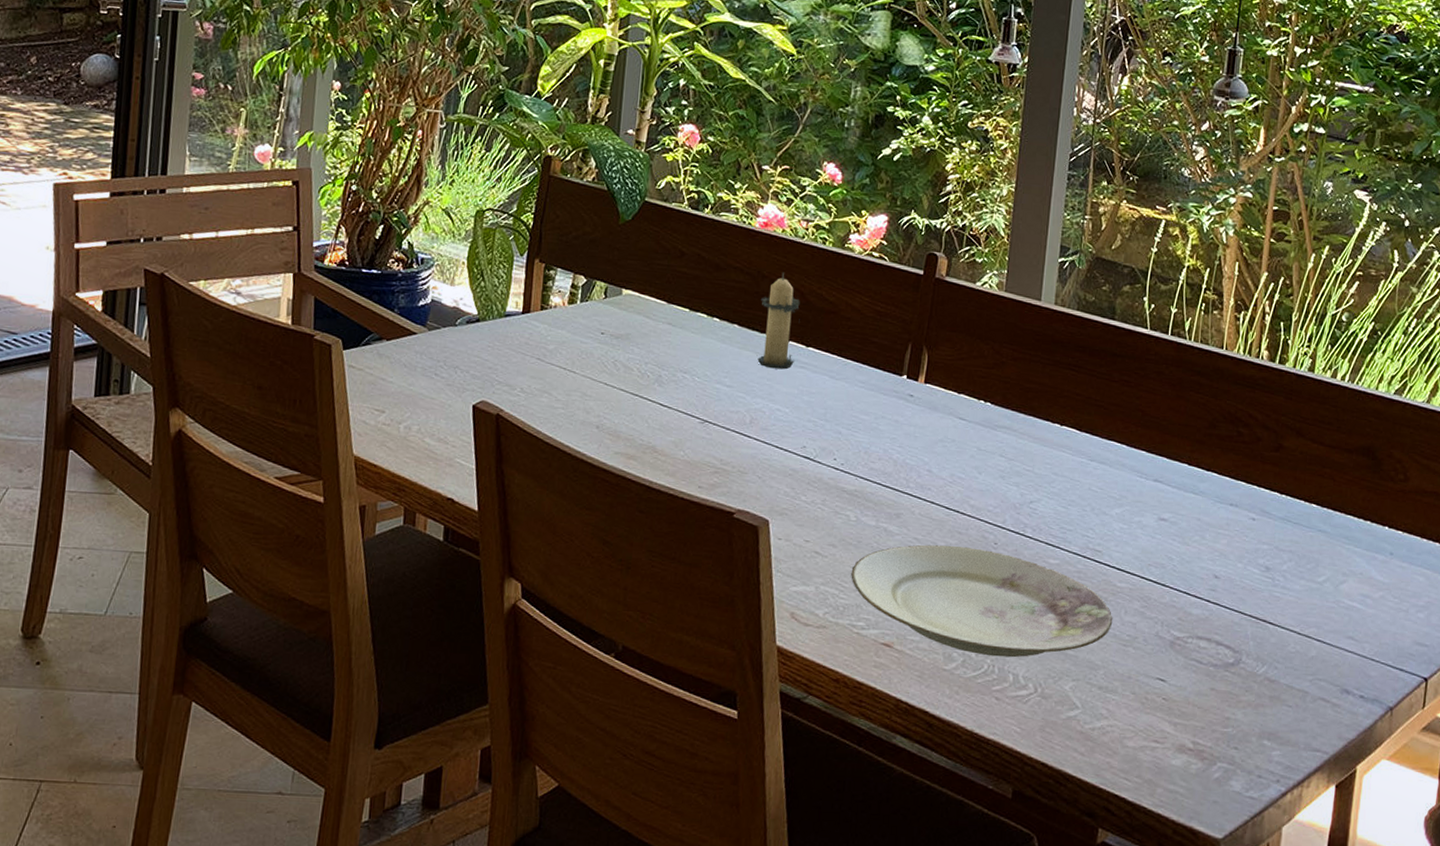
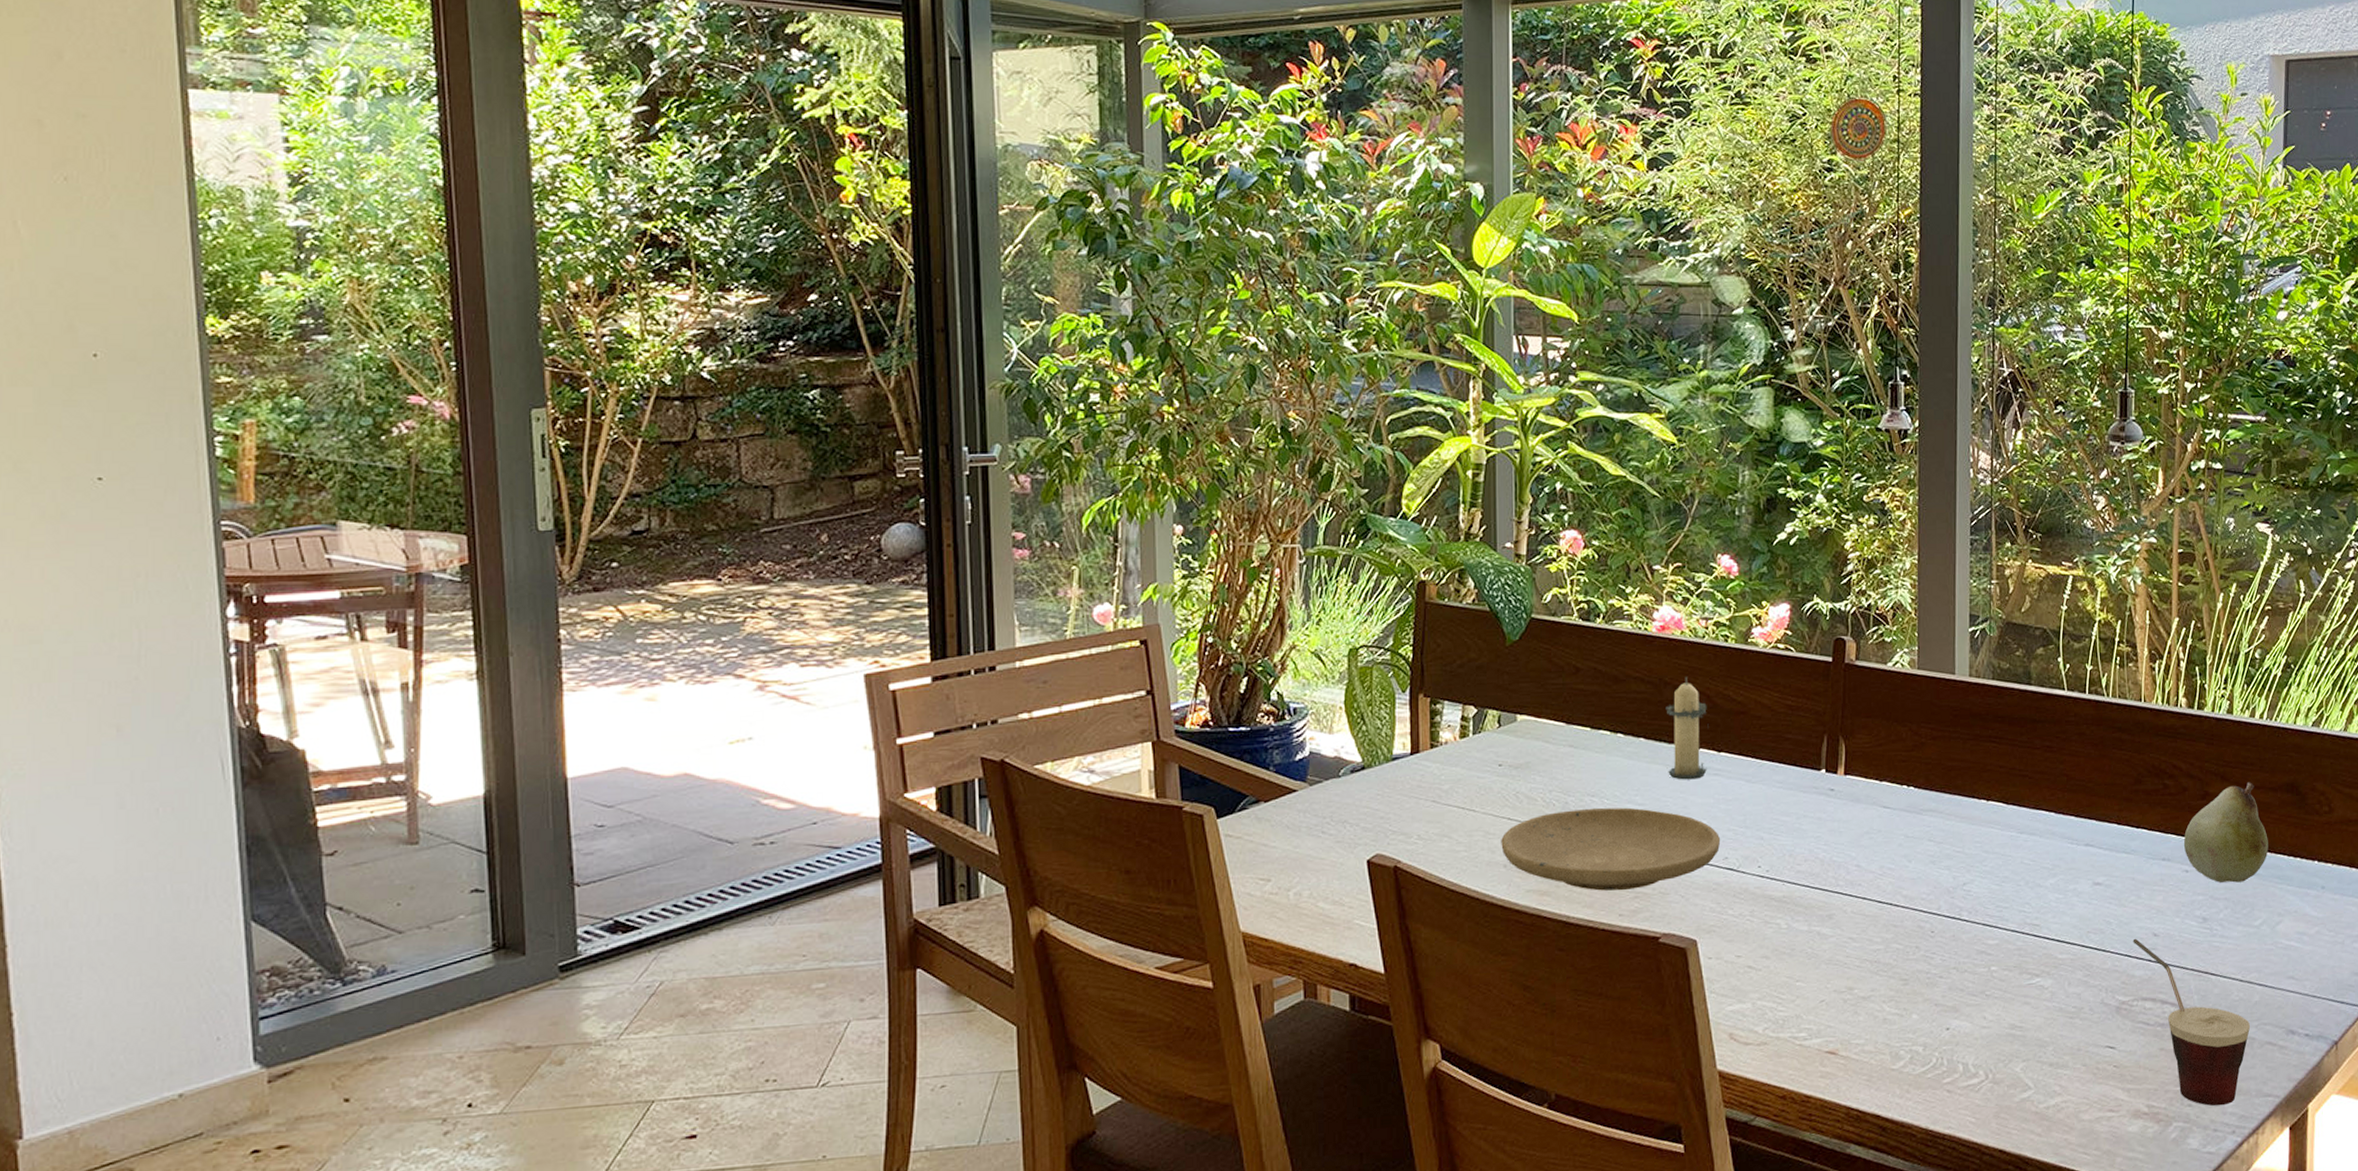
plate: none [596,383,801,465] -> present [1501,807,1721,891]
plate: present [851,544,1113,658] -> none [1787,939,2057,1049]
cup: none [1193,577,1305,754] -> present [2133,938,2251,1106]
fruit: none [1252,440,1339,538] -> present [2183,782,2268,883]

